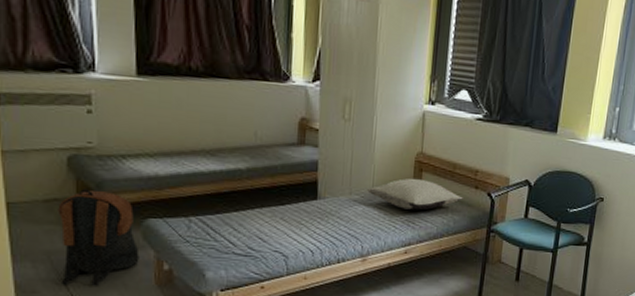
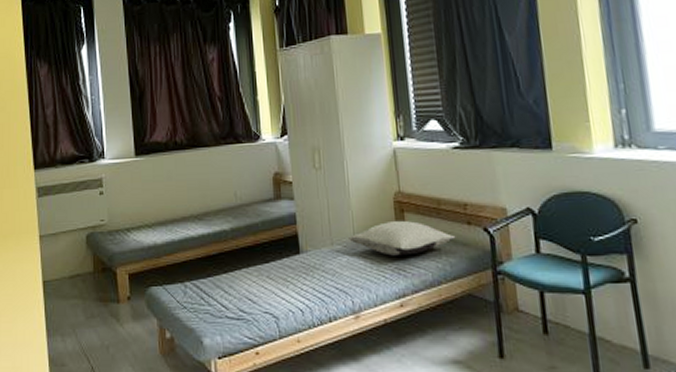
backpack: present [58,189,140,286] -> none [80,263,145,357]

